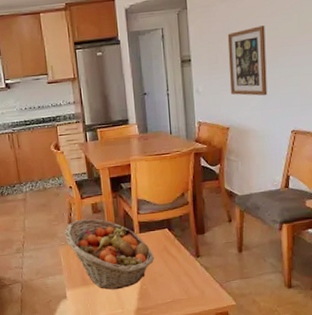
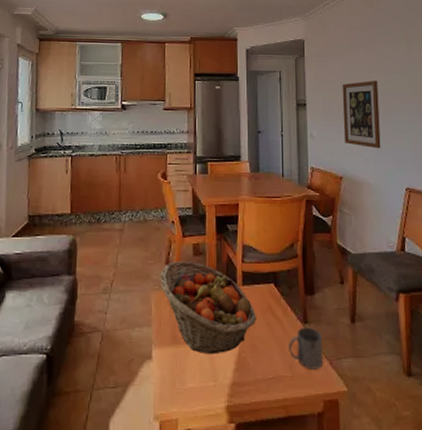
mug: none [183,259,215,292] -> present [289,327,324,370]

